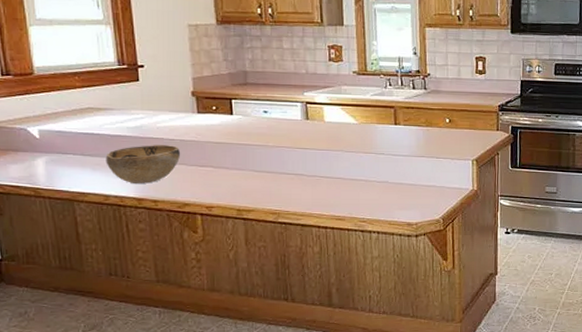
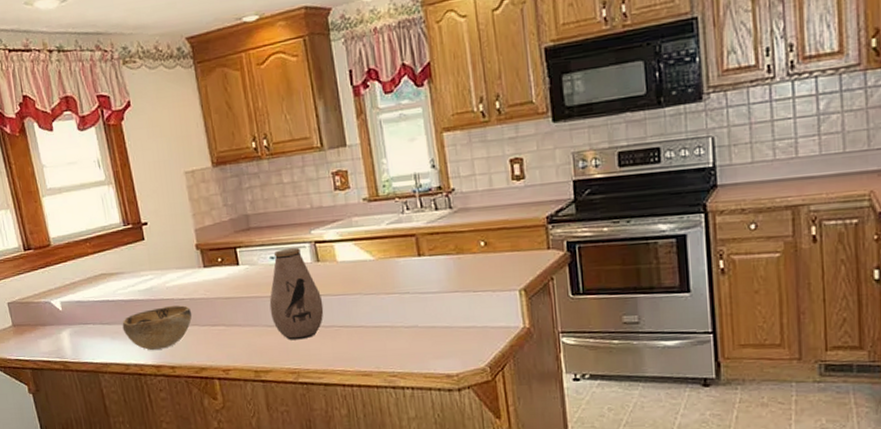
vase: none [258,105,308,185] -> present [269,247,324,340]

